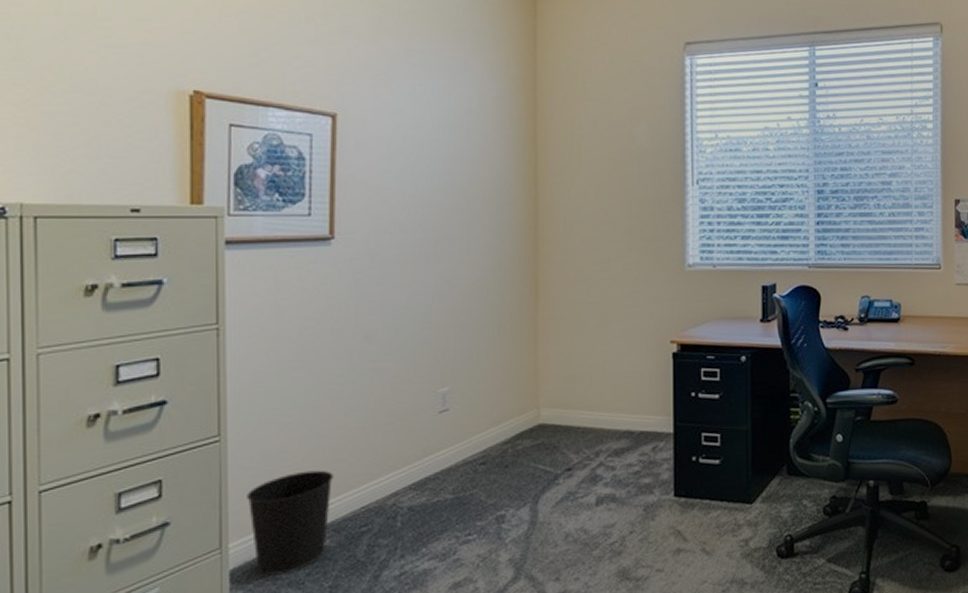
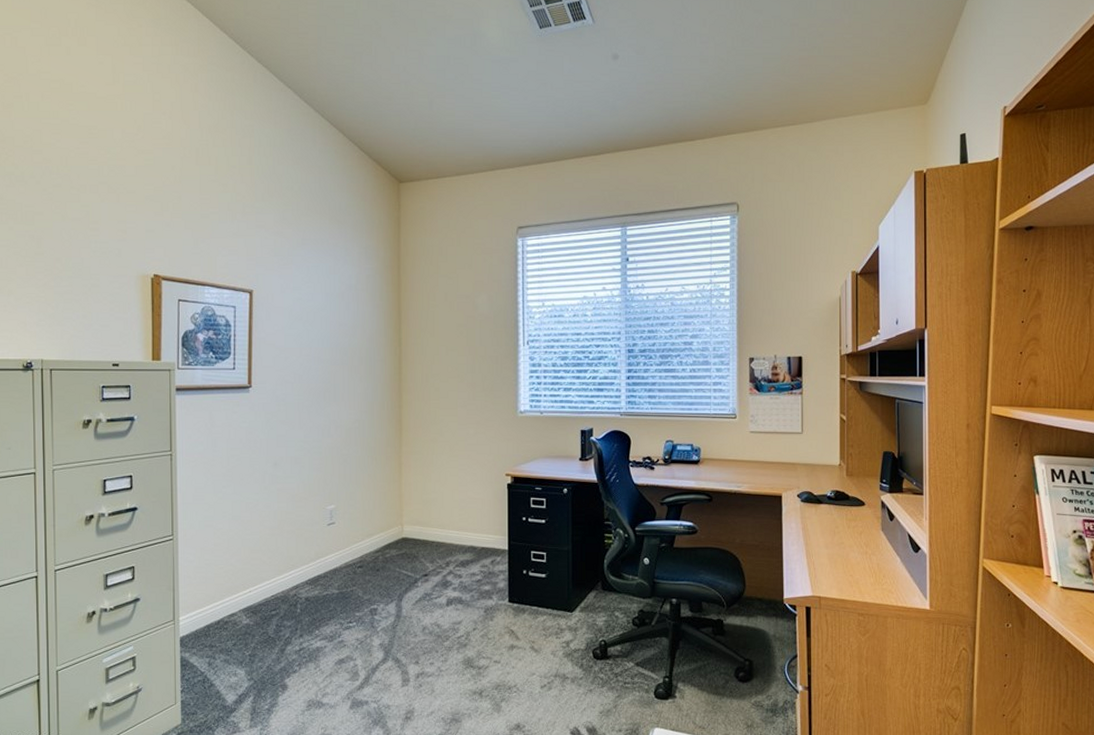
wastebasket: present [247,470,334,576] -> none [192,565,252,643]

